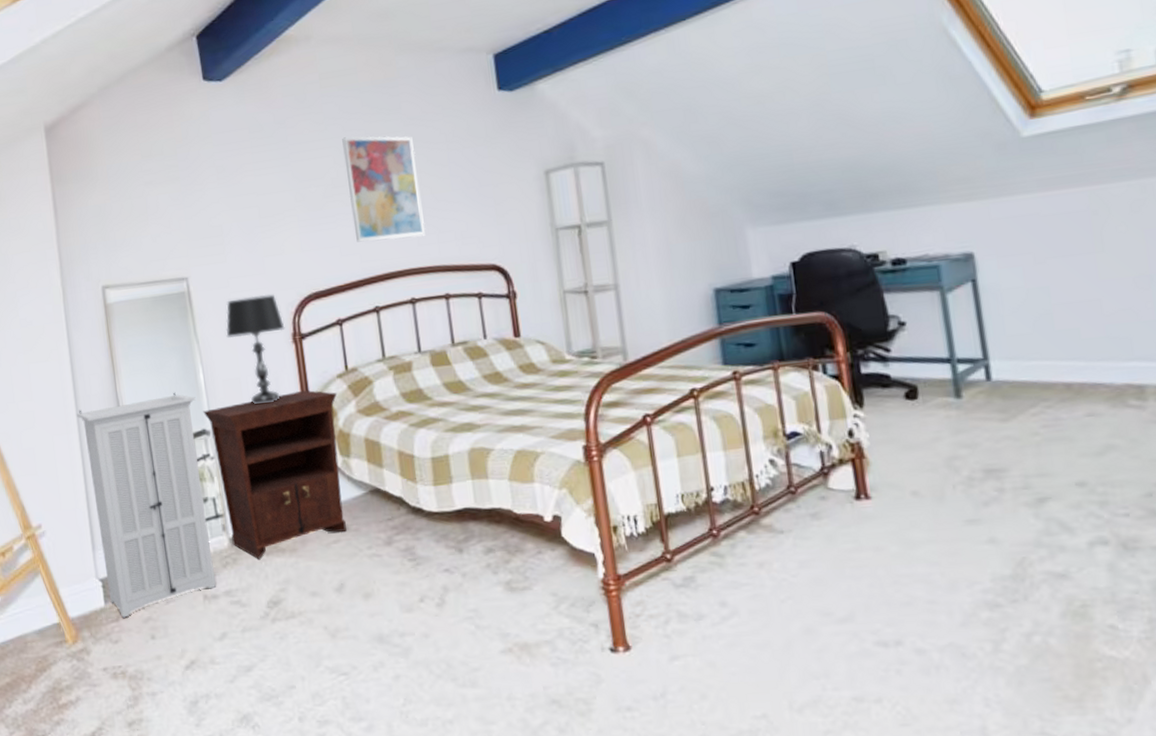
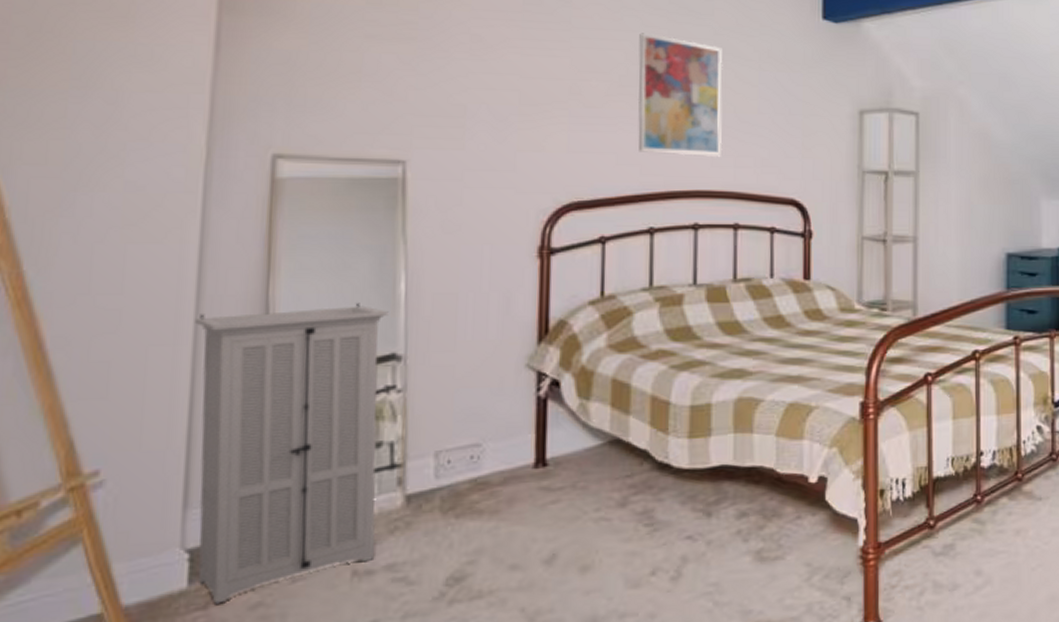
nightstand: present [203,390,347,559] -> none [396,315,586,523]
table lamp: present [226,294,285,405] -> none [448,196,531,328]

